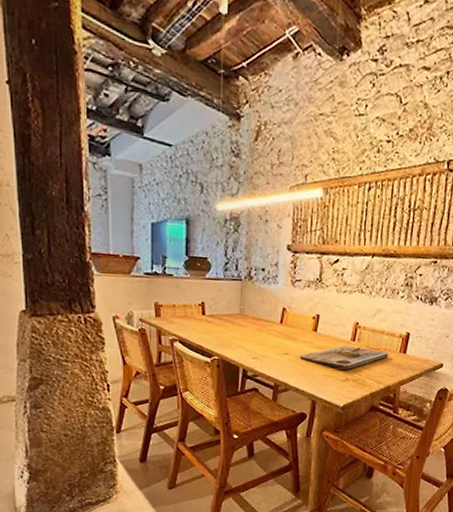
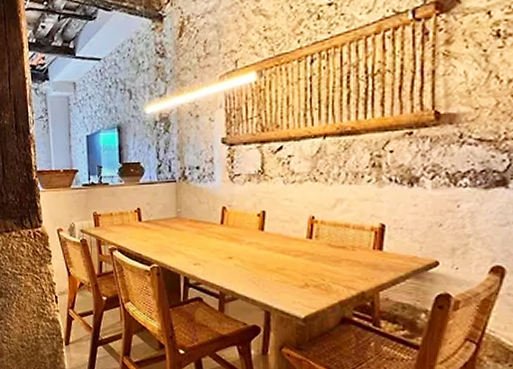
cutting board: present [300,345,388,371] -> none [247,245,358,275]

